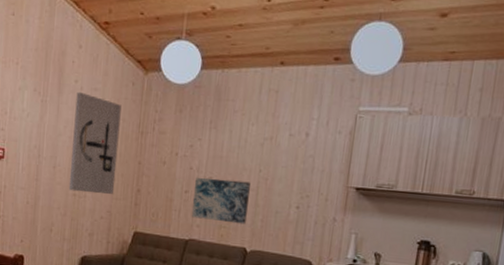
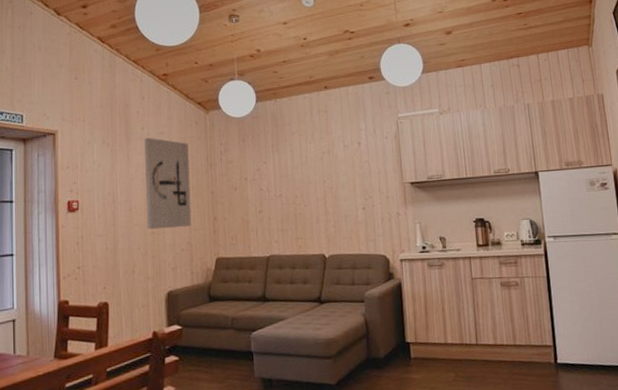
wall art: present [191,177,250,225] -> none [267,193,320,235]

